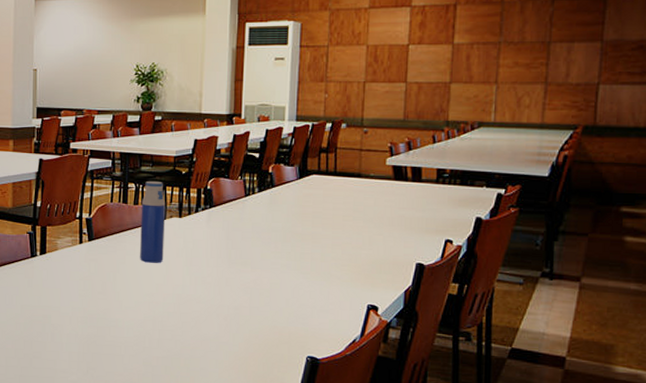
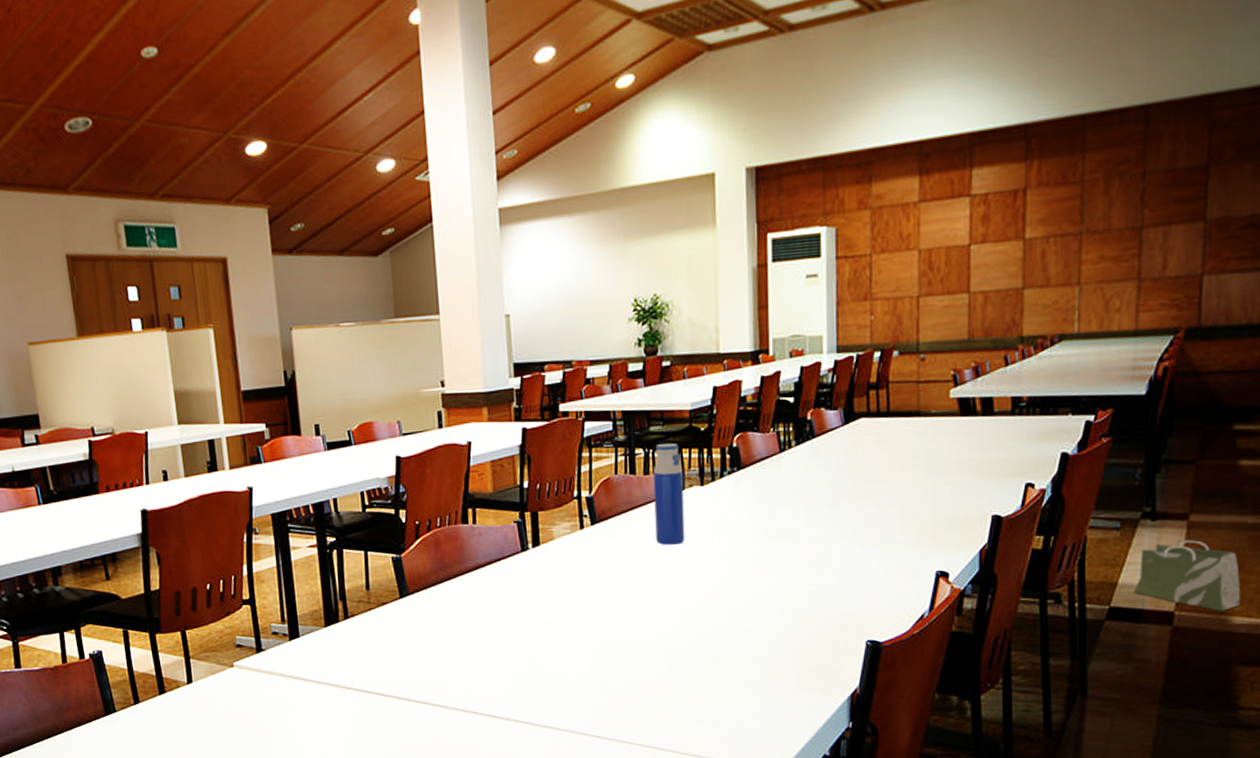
grocery bag: none [532,298,623,361] -> present [1134,539,1241,612]

